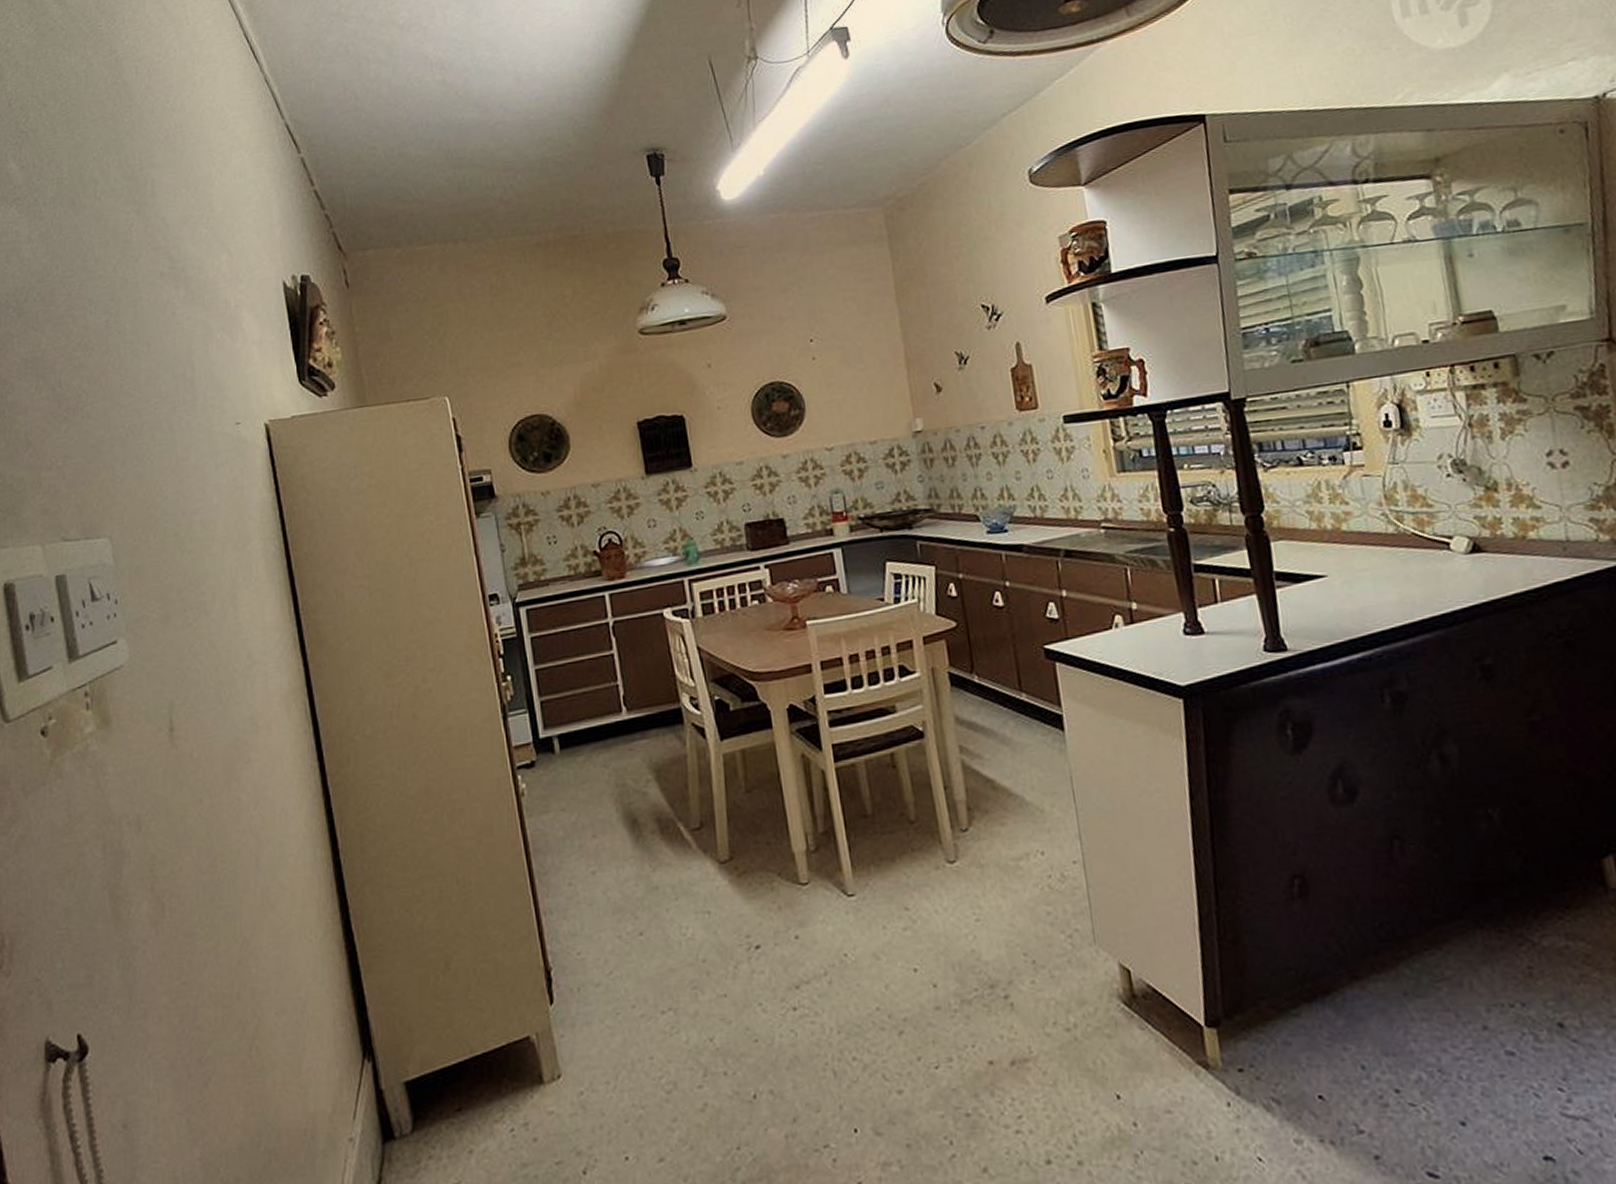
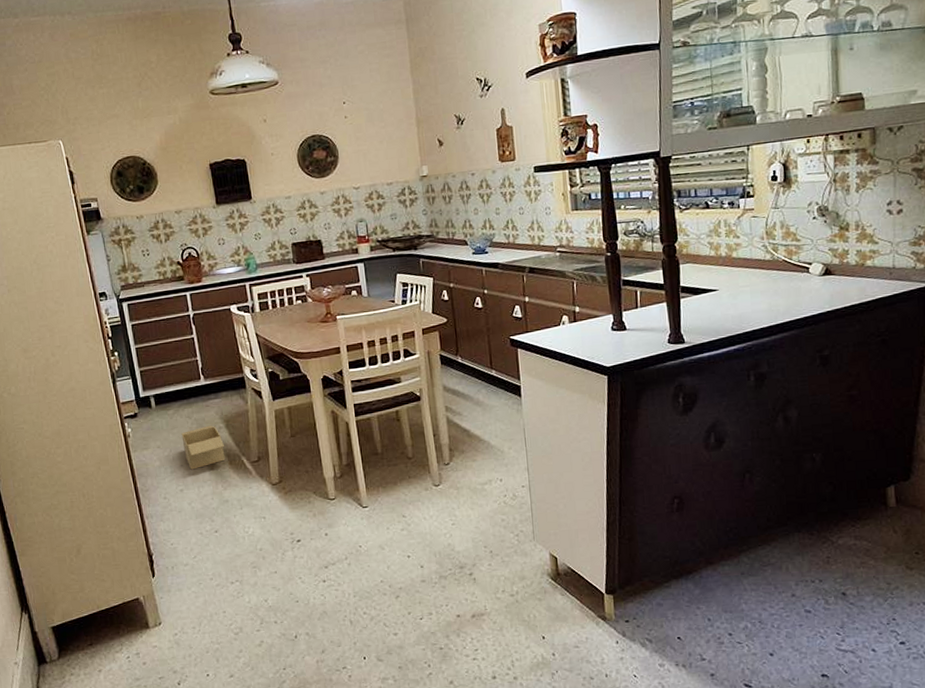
cardboard box: none [594,777,655,842] -> present [181,425,226,470]

